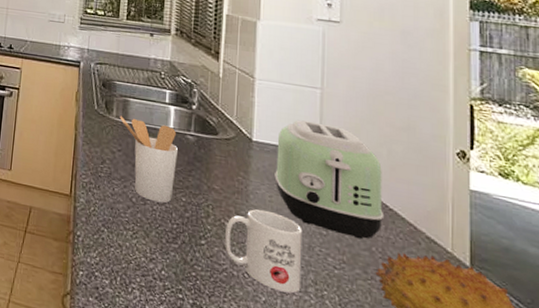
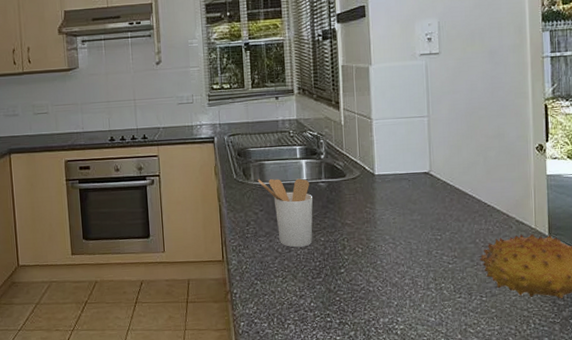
mug: present [225,209,303,294] -> none [360,231,424,294]
toaster: present [274,119,385,240] -> none [395,146,484,236]

